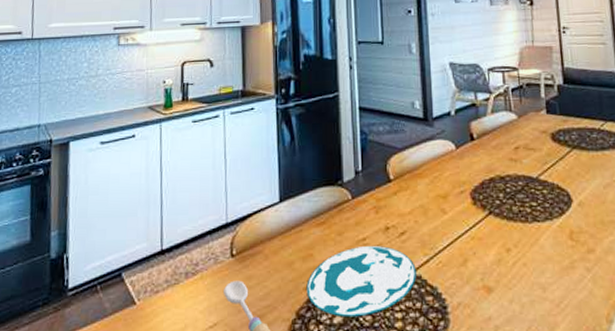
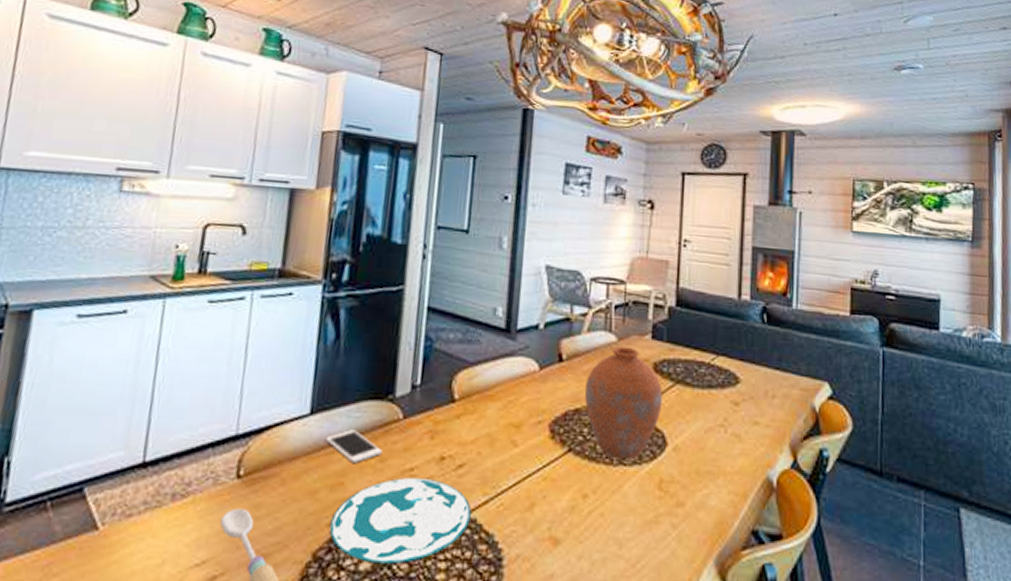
cell phone: none [294,212,339,239] -> present [326,430,383,464]
vase: none [495,122,564,216] -> present [584,346,663,459]

